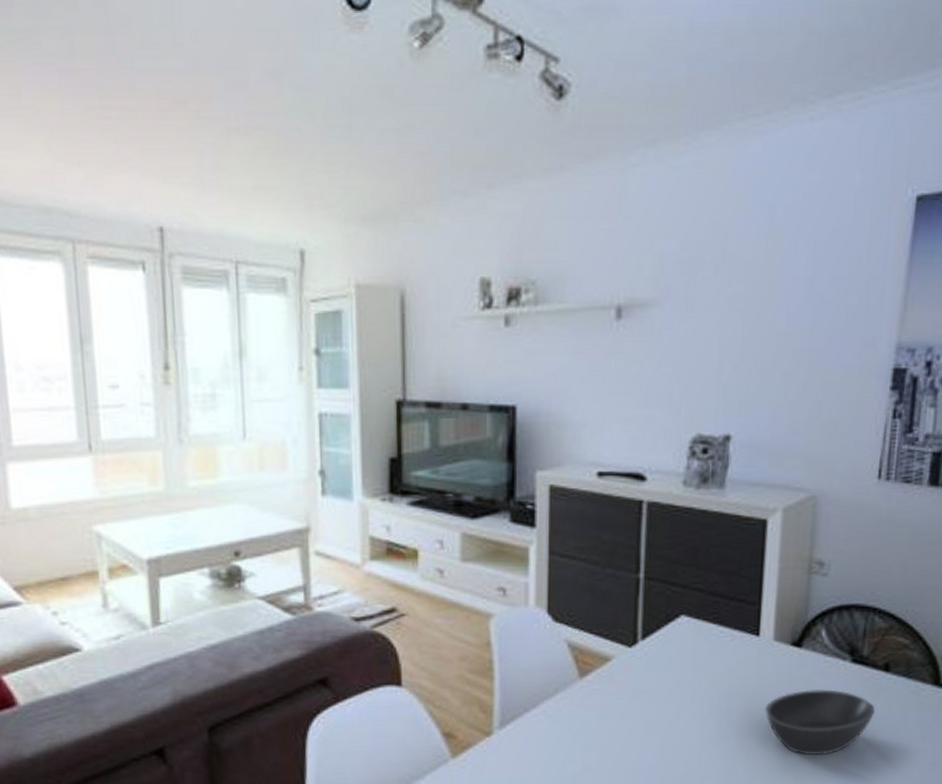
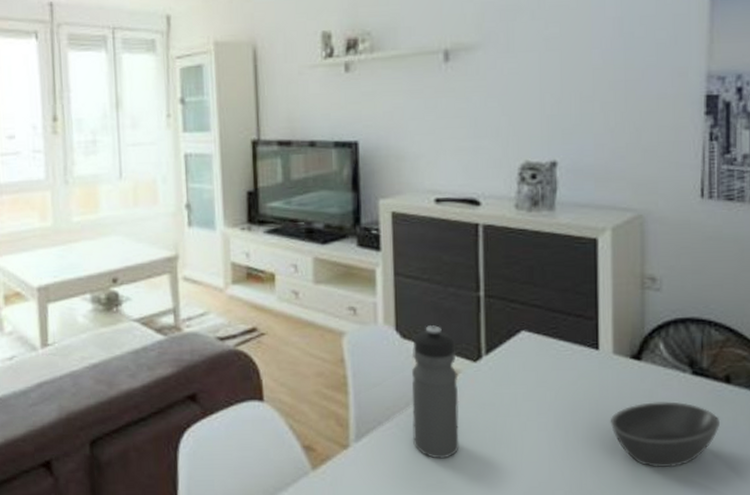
water bottle: none [560,608,612,747] -> present [411,325,459,459]

